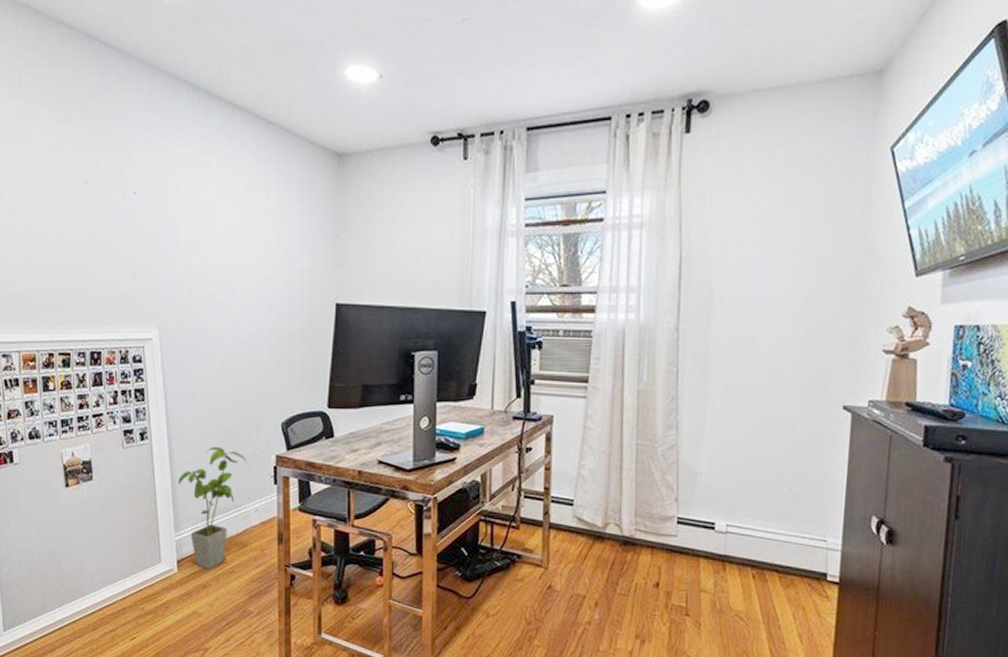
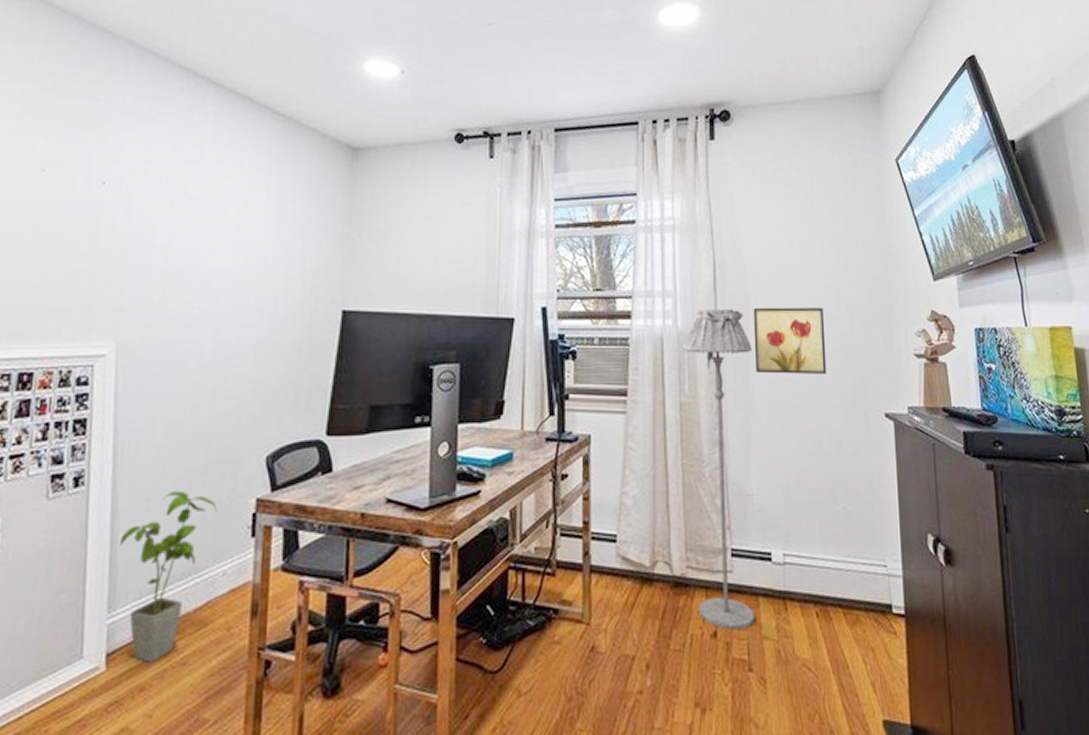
floor lamp: none [643,303,713,583] -> present [683,308,755,630]
wall art: none [714,302,791,367] -> present [753,307,827,374]

